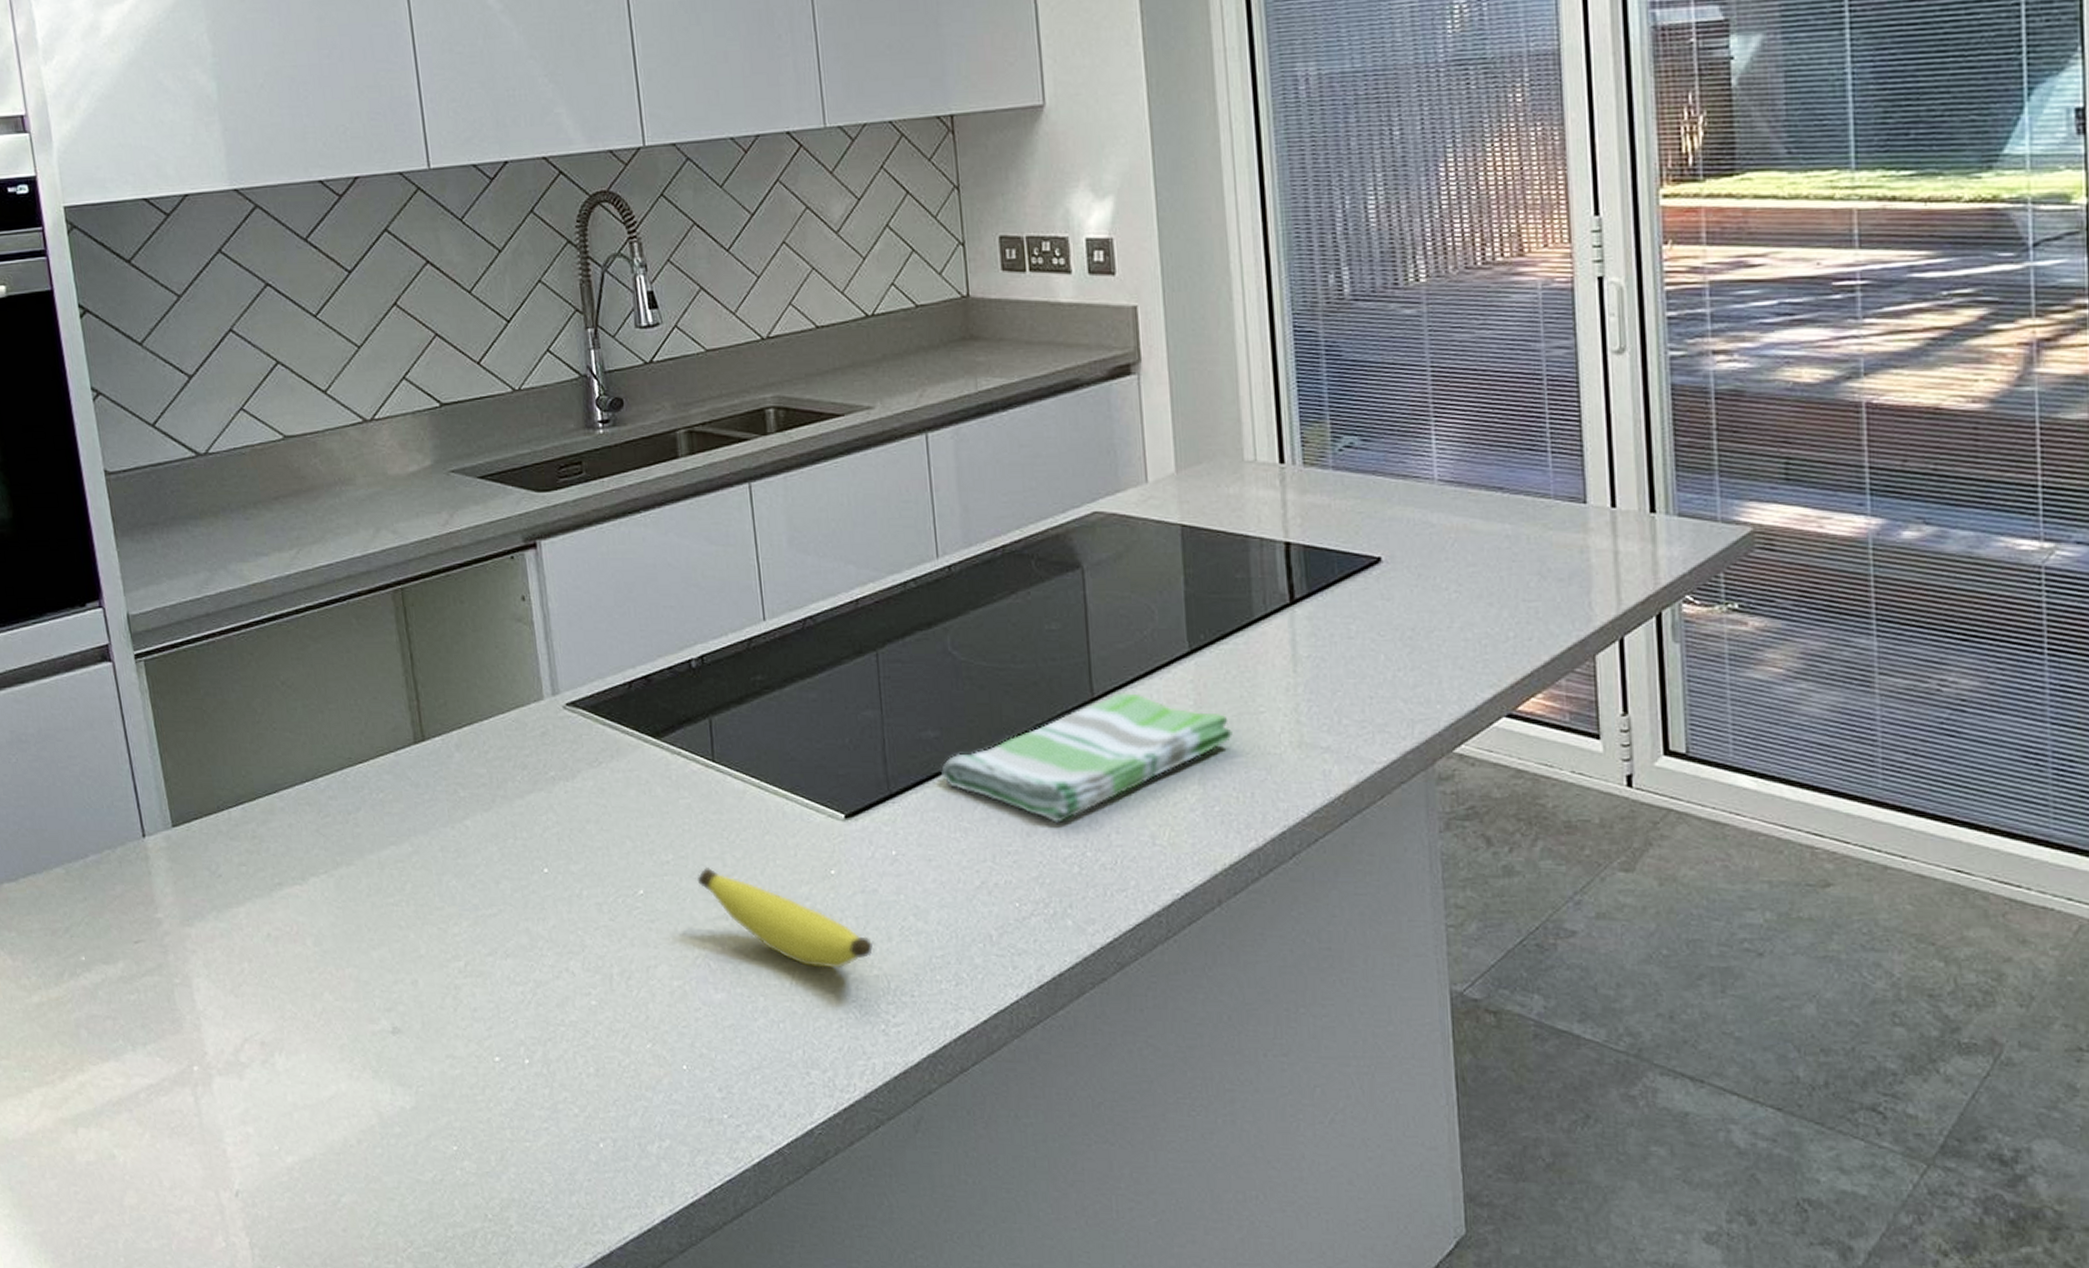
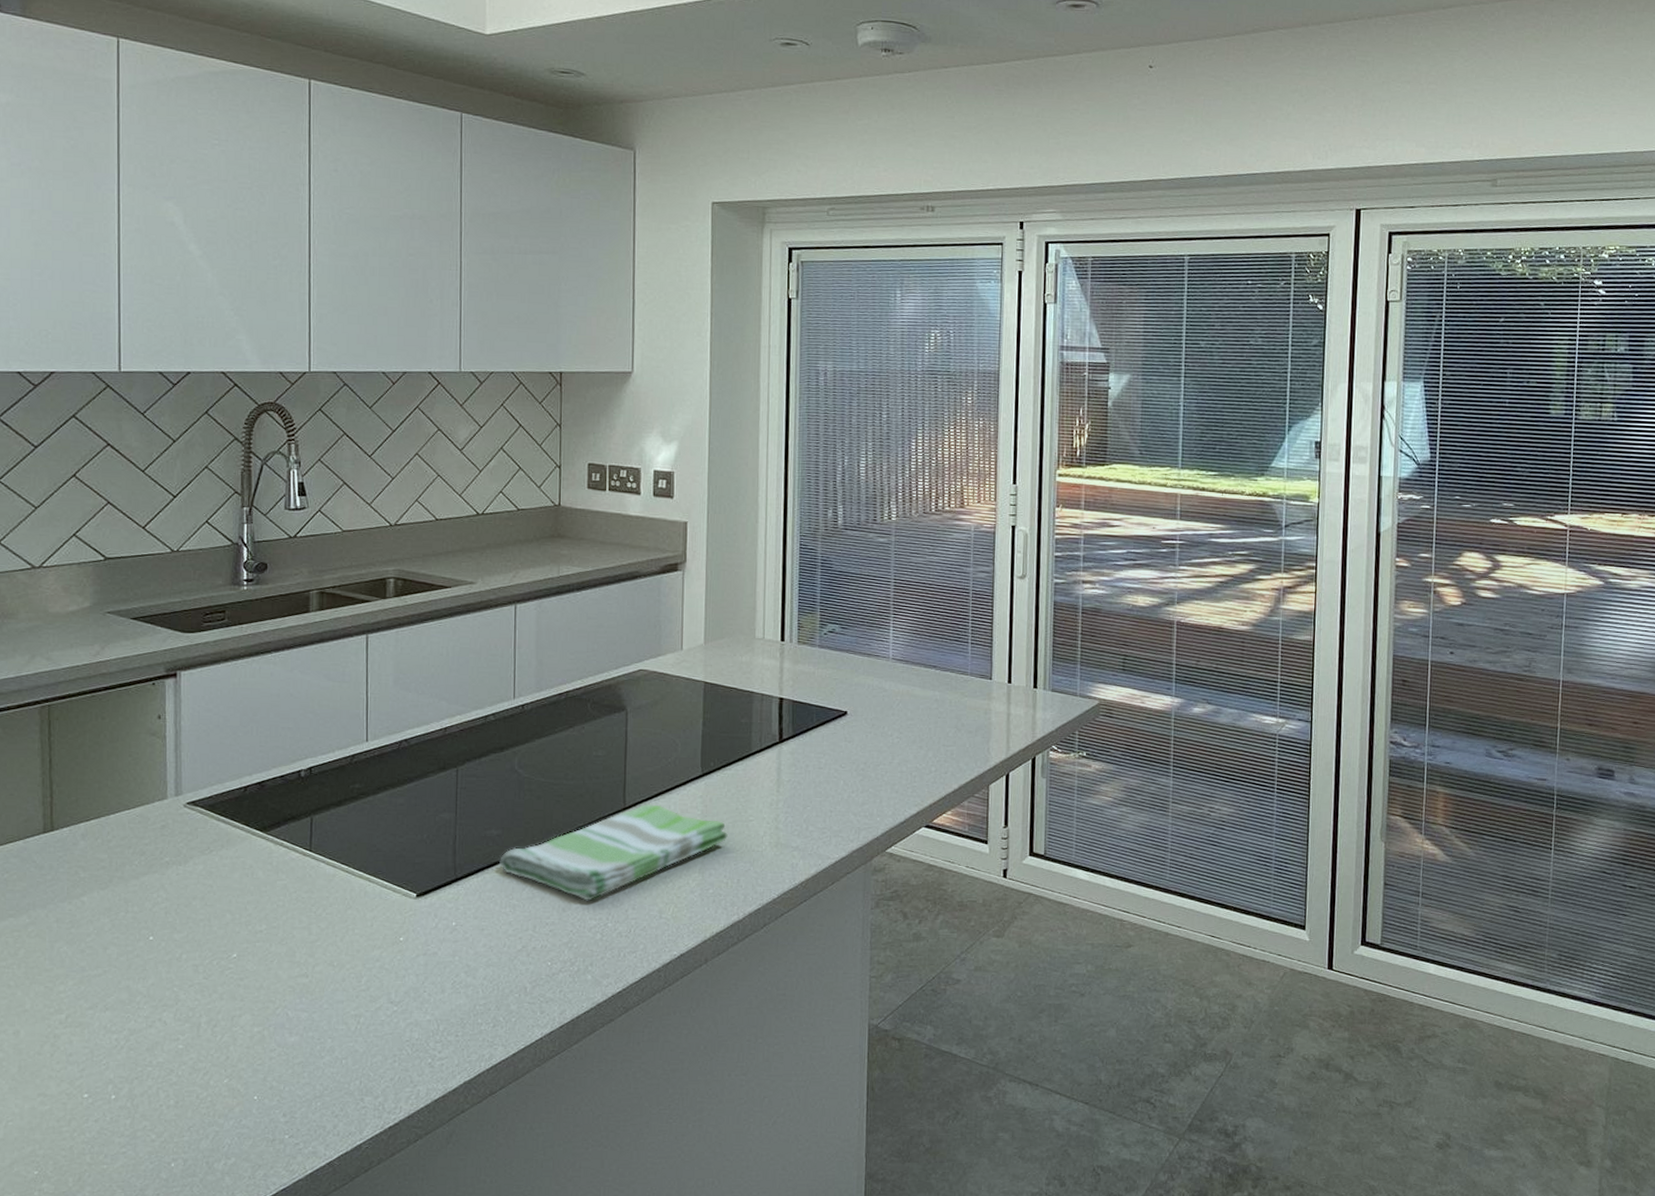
banana: present [697,868,874,969] -> none [284,936,429,1015]

